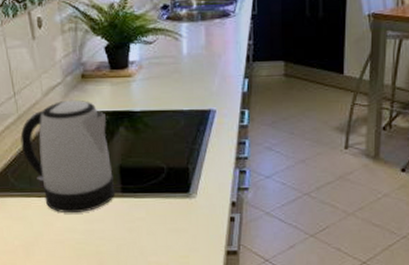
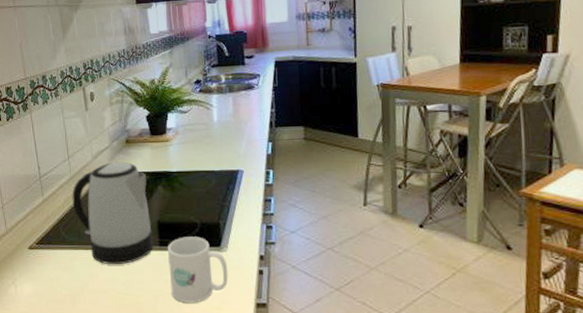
mug: none [131,182,197,252] -> present [168,237,228,303]

